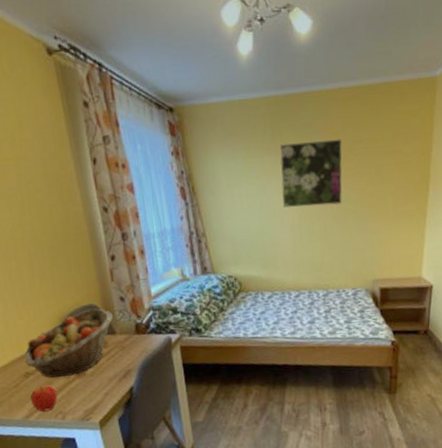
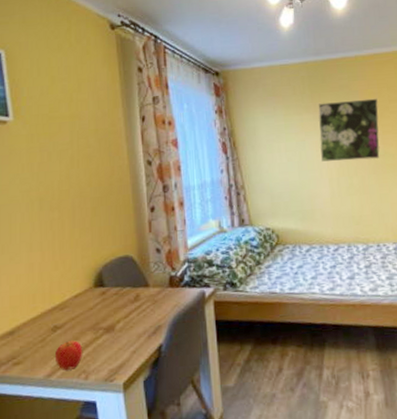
fruit basket: present [24,308,113,378] -> none [55,259,148,333]

